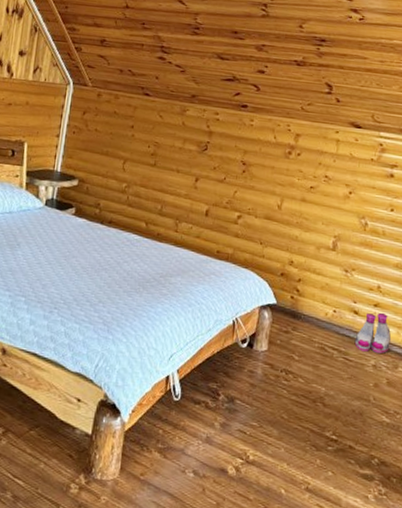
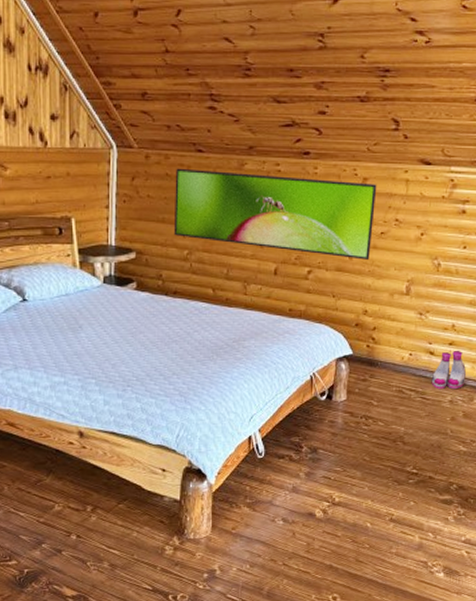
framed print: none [115,107,309,212] -> present [173,168,377,260]

